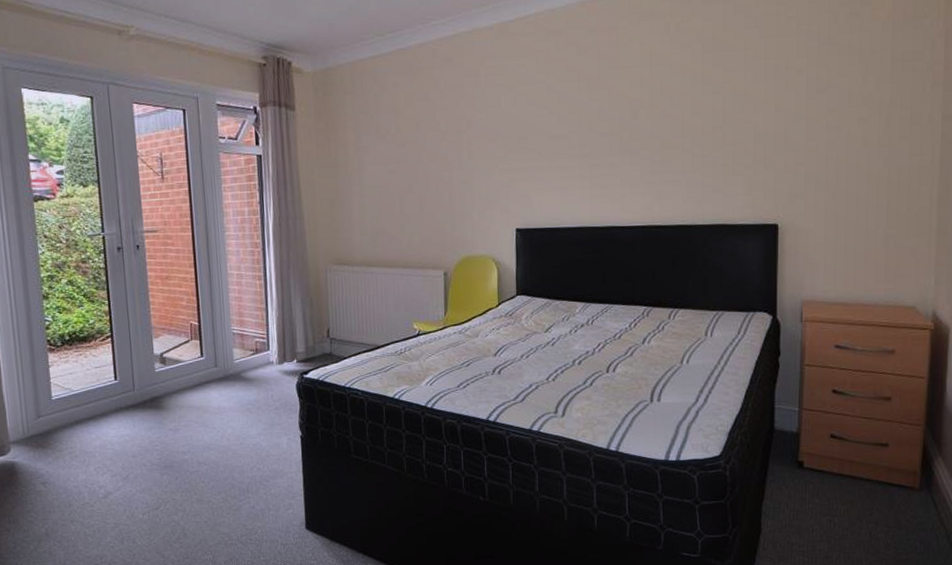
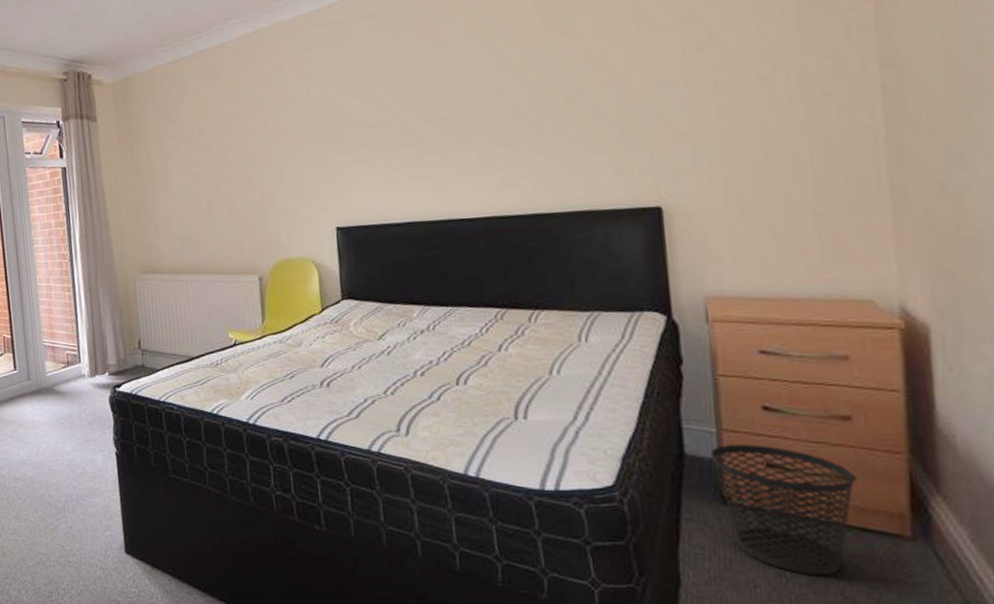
wastebasket: none [792,420,888,521] -> present [710,444,855,576]

